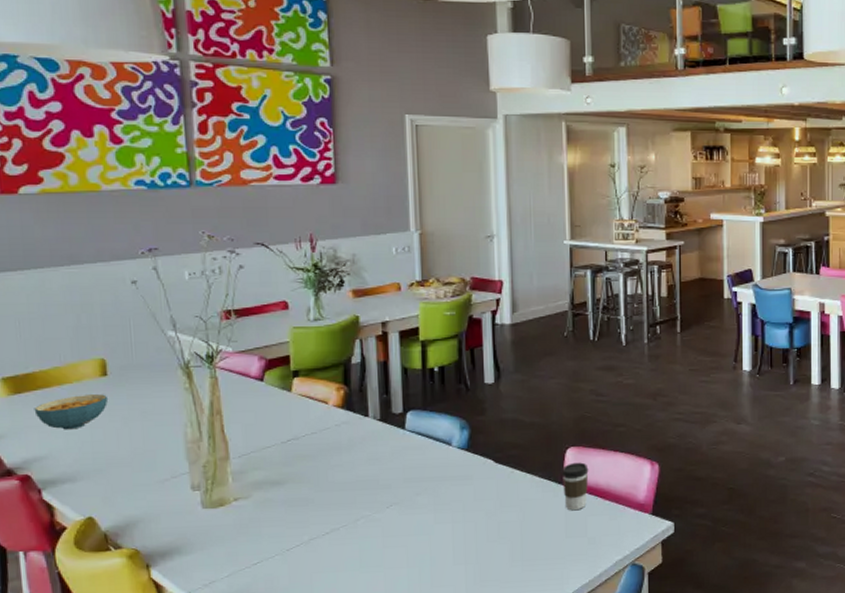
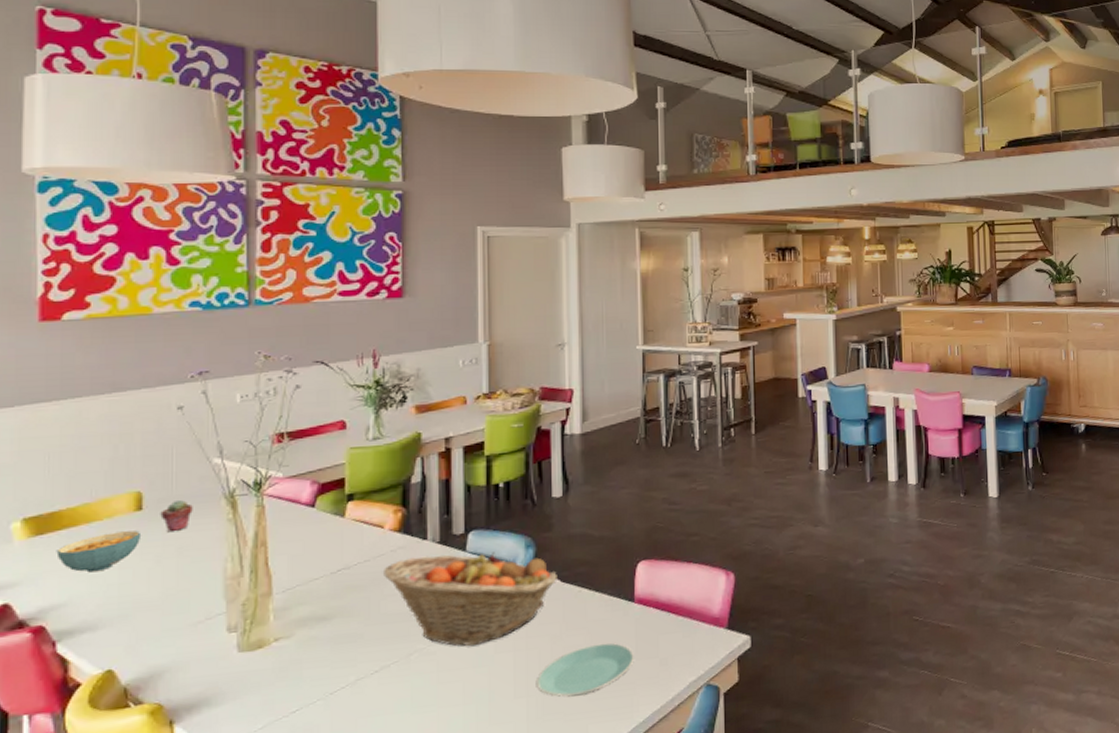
potted succulent: none [123,369,153,398] -> present [160,500,193,532]
fruit basket: none [329,431,491,516] -> present [384,551,557,647]
plate: none [474,520,564,567] -> present [537,643,634,697]
coffee cup: present [561,462,589,511] -> none [631,576,661,630]

